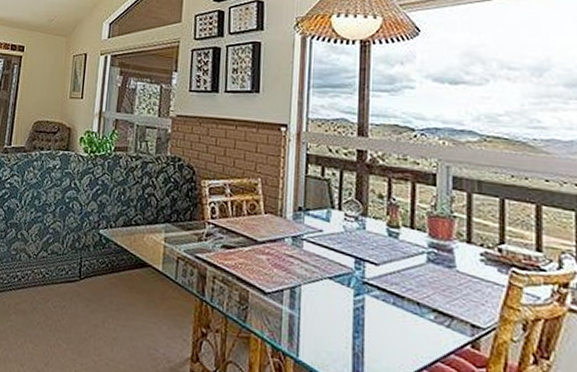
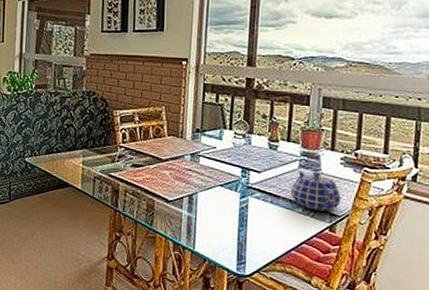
teapot: none [417,265,484,321] -> present [290,170,341,211]

